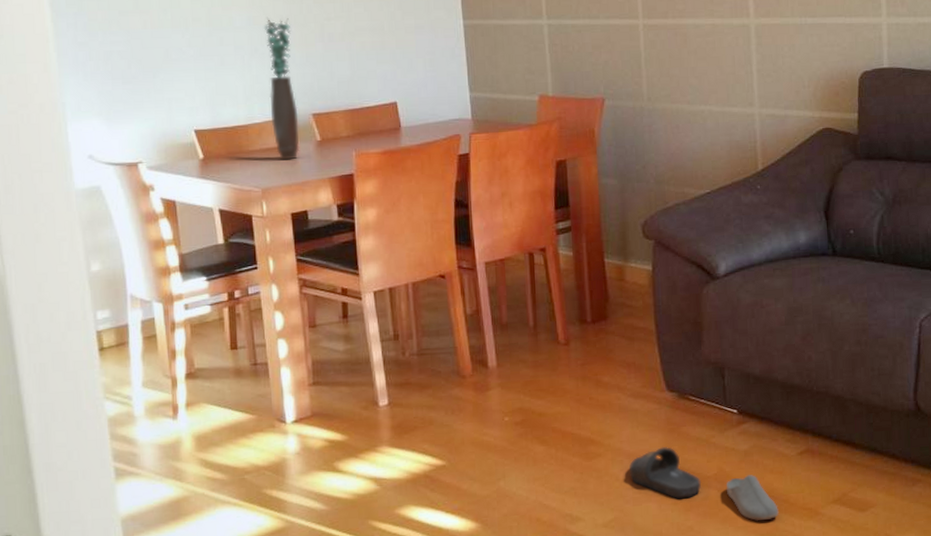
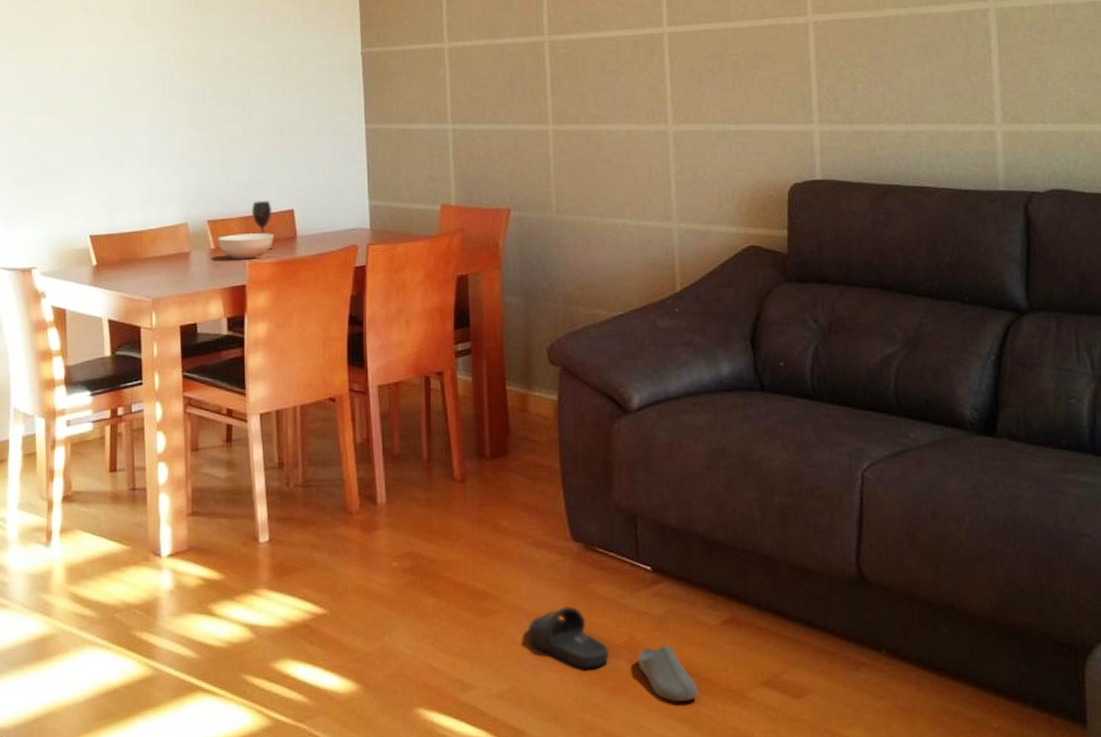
vase: present [264,16,300,160] -> none [165,119,194,269]
bowl: none [323,125,380,150] -> present [218,233,275,260]
wine glass: none [355,93,378,140] -> present [251,200,272,250]

